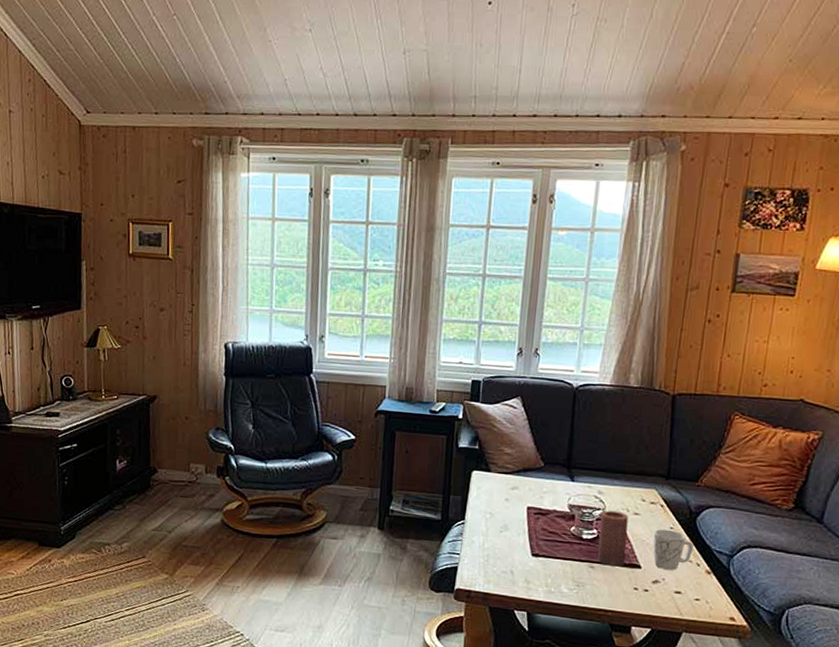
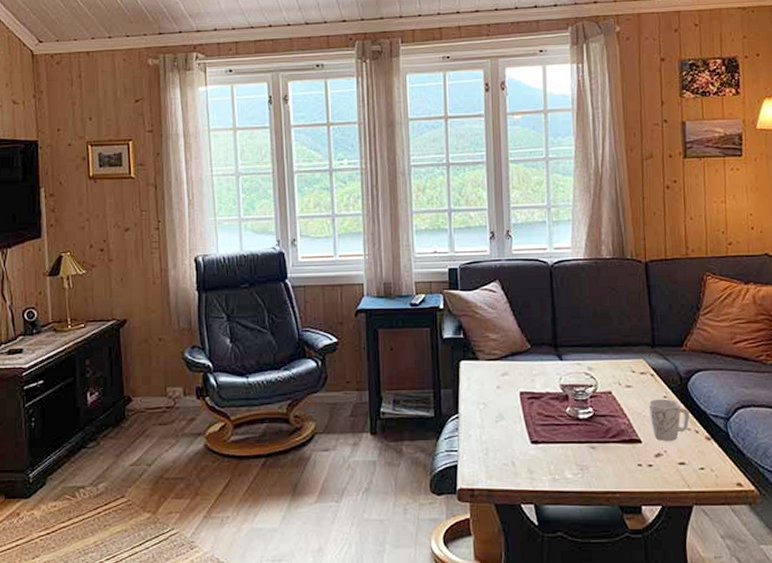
candle: present [597,510,629,567] -> none [594,386,625,444]

